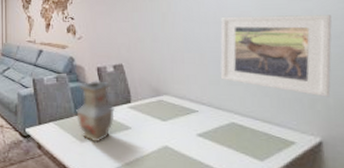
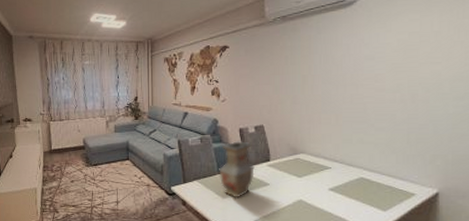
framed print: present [220,15,332,97] -> none [353,77,457,153]

